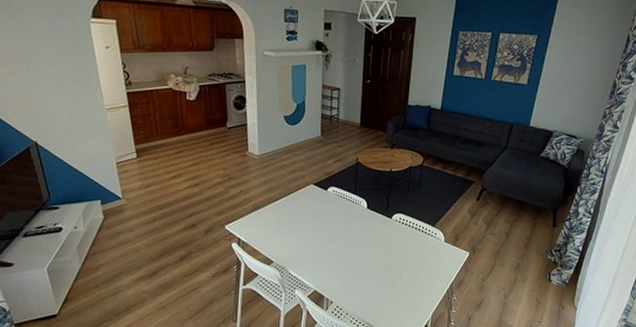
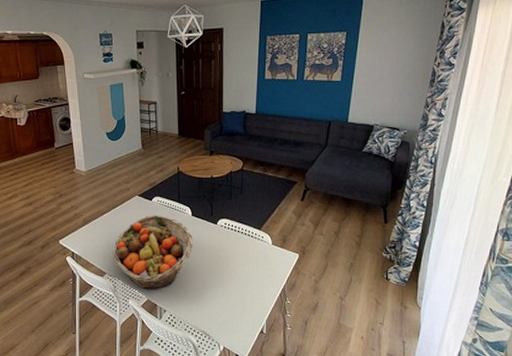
fruit basket: none [281,205,367,281] -> present [112,215,193,290]

